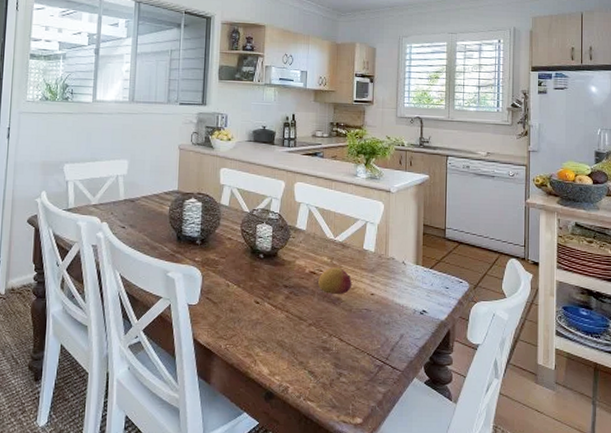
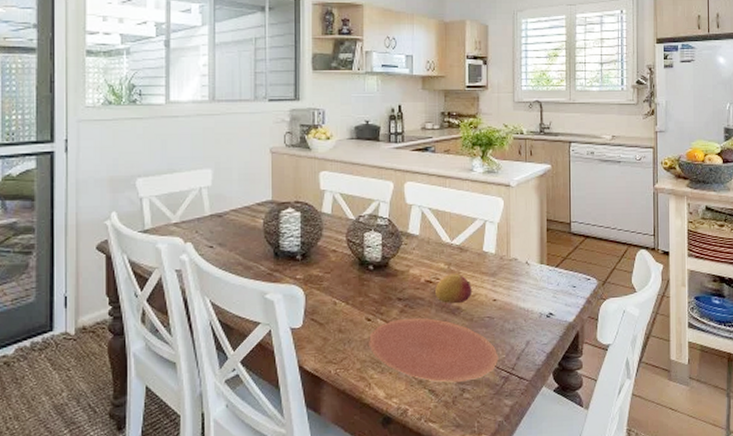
plate: none [256,304,374,366] -> present [369,317,499,383]

